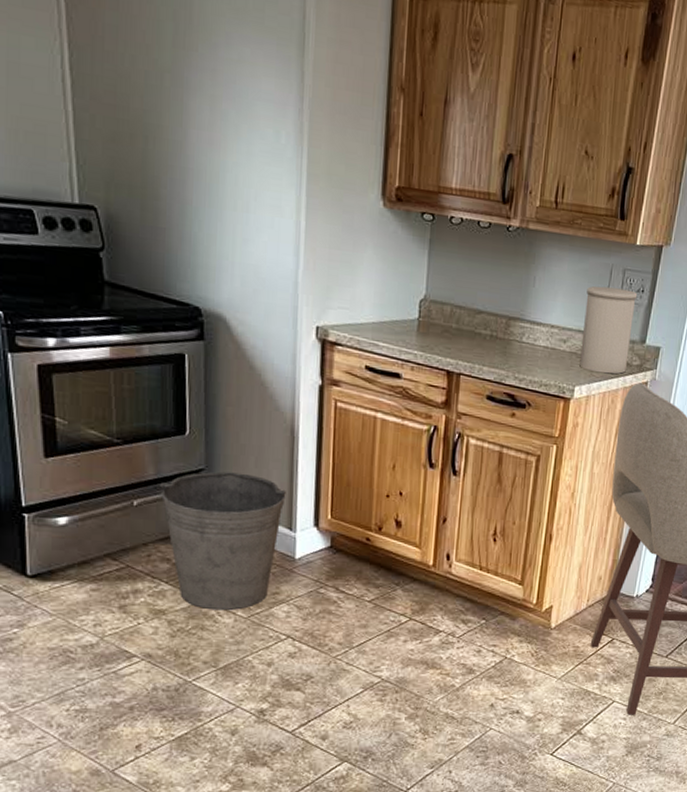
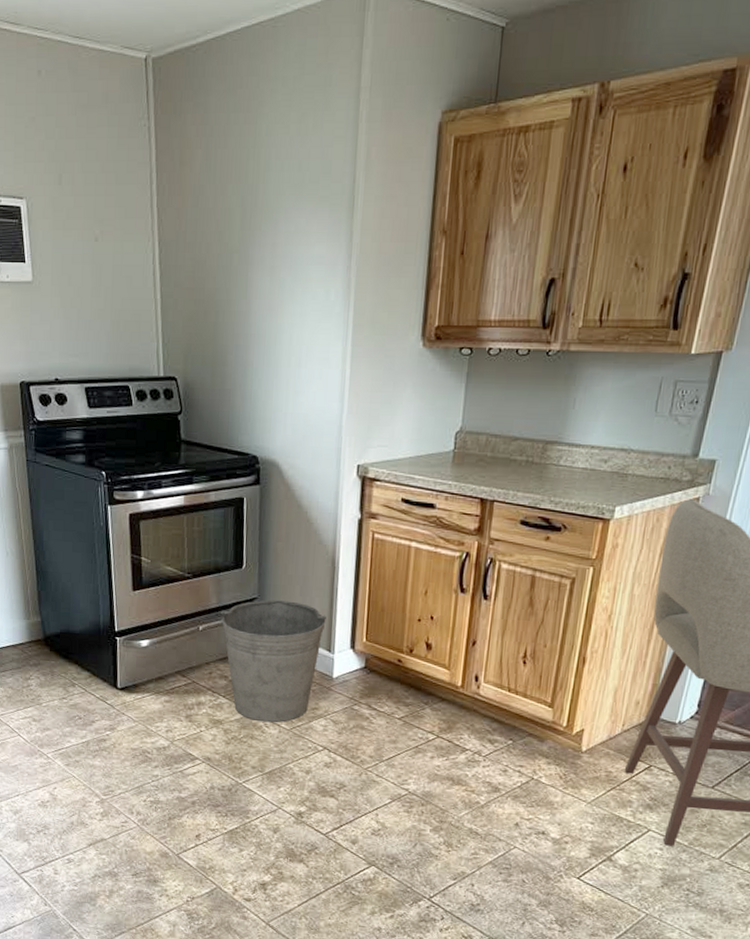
canister: present [579,286,638,375] -> none [621,401,691,492]

